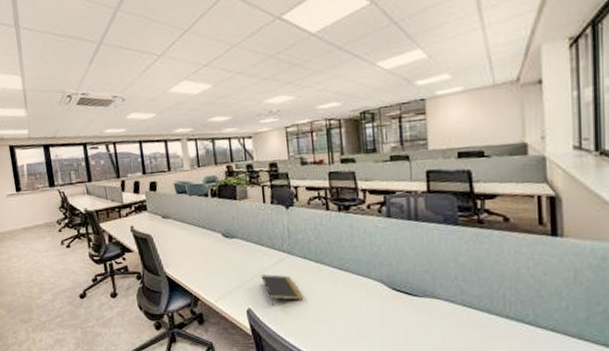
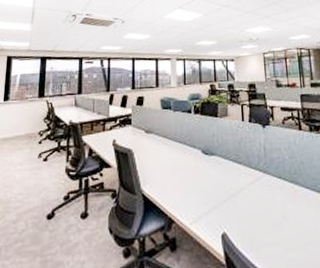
notepad: present [261,273,304,305] -> none [237,193,279,229]

